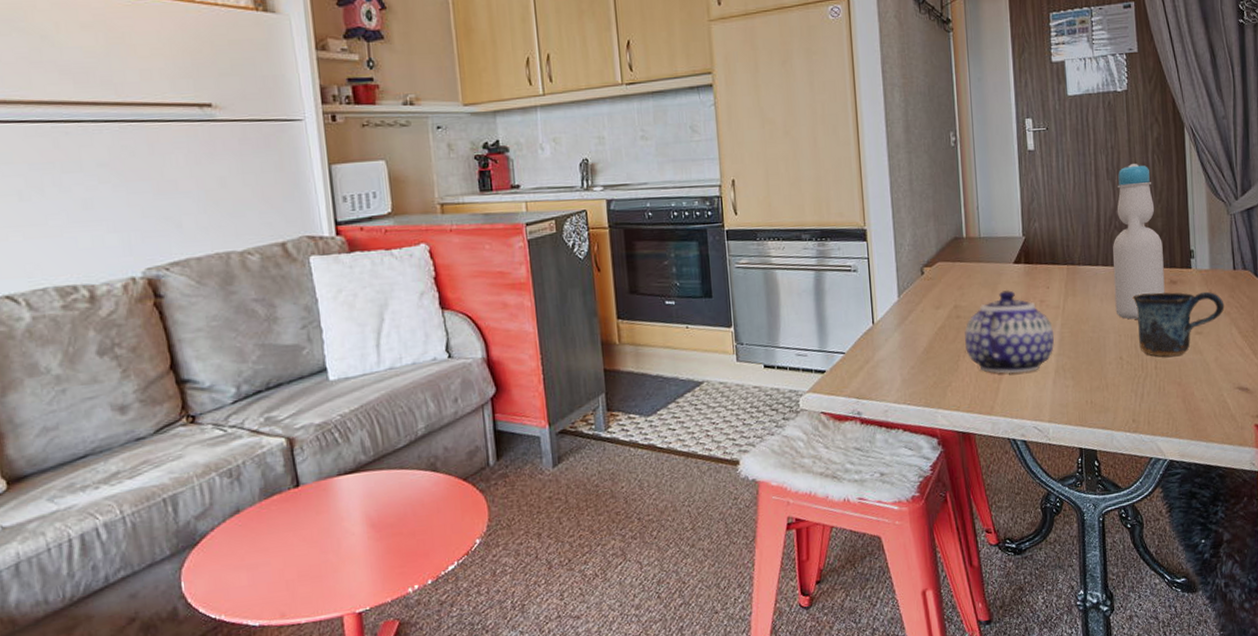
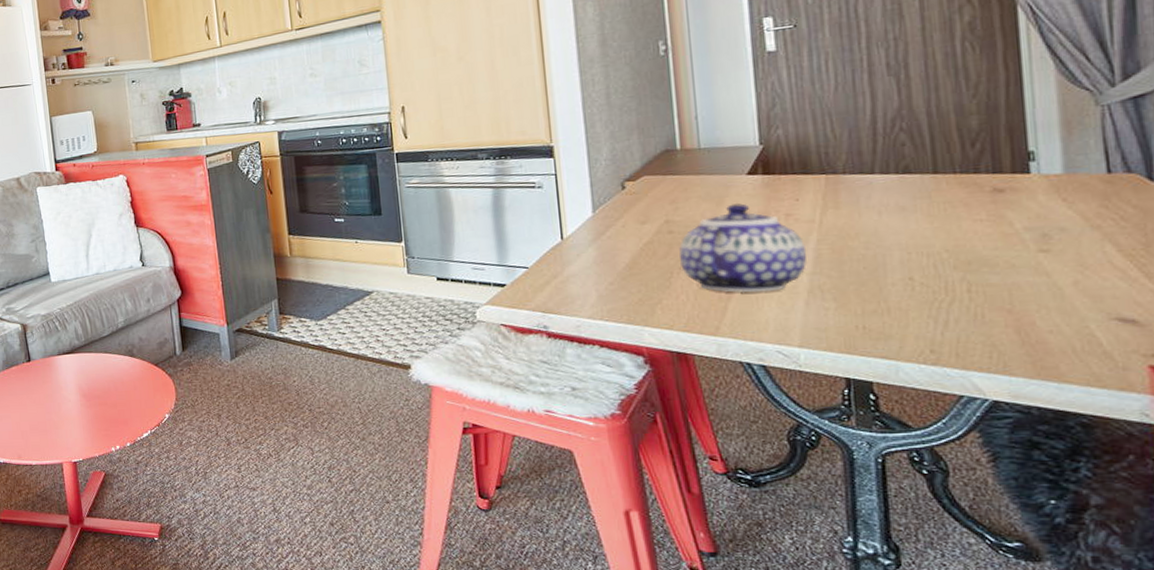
bottle: present [1112,164,1165,320] -> none [896,54,985,235]
mug: present [1132,291,1225,357] -> none [929,200,1091,279]

